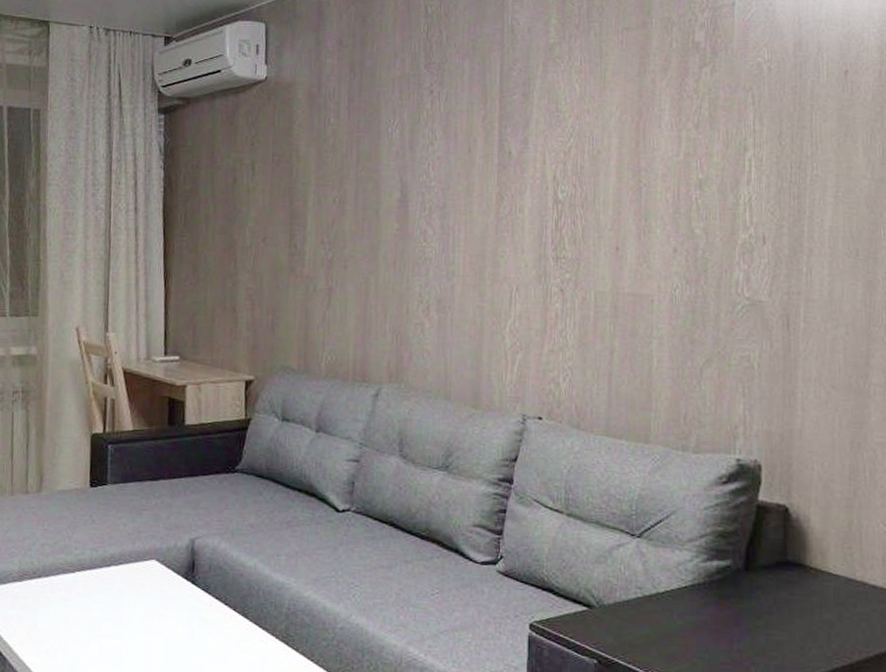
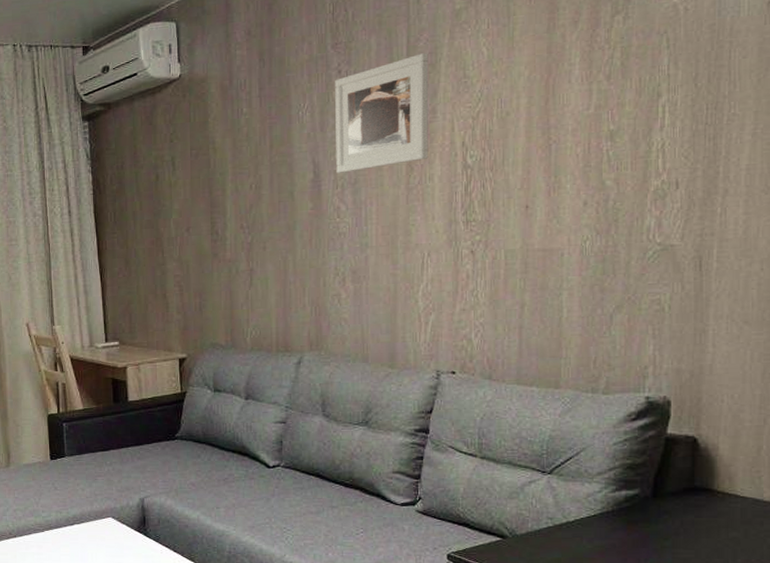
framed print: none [424,83,522,196] -> present [335,53,429,173]

